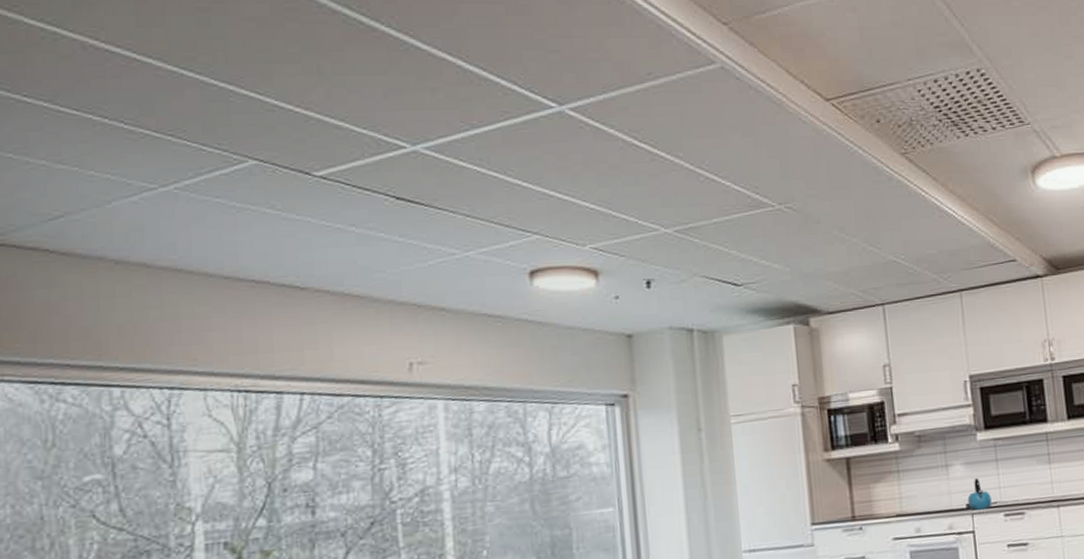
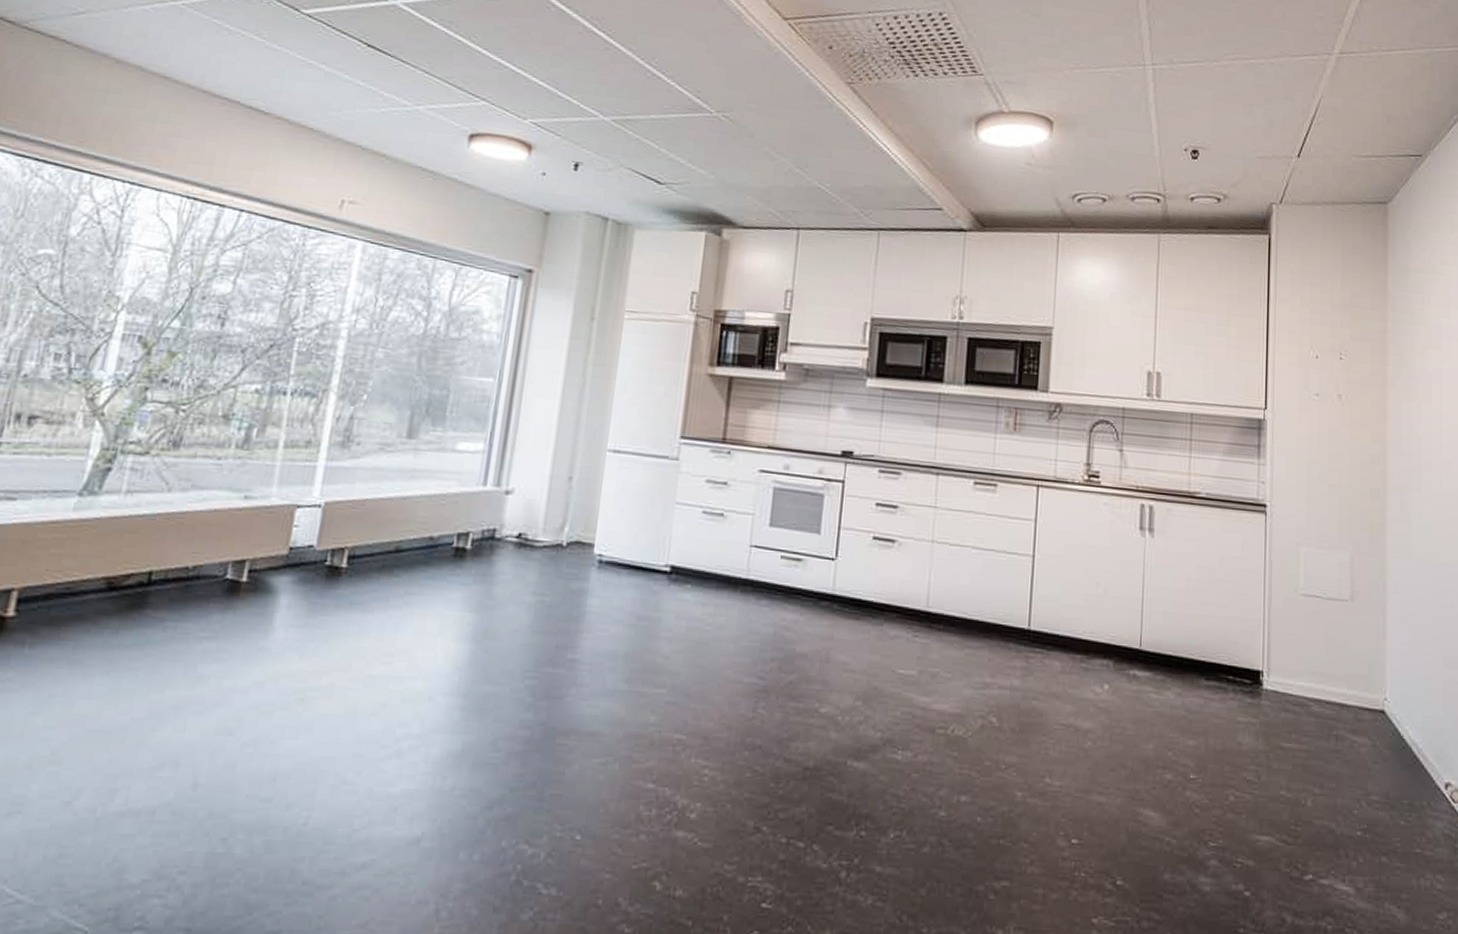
kettle: present [967,478,992,511] -> none [843,426,869,461]

